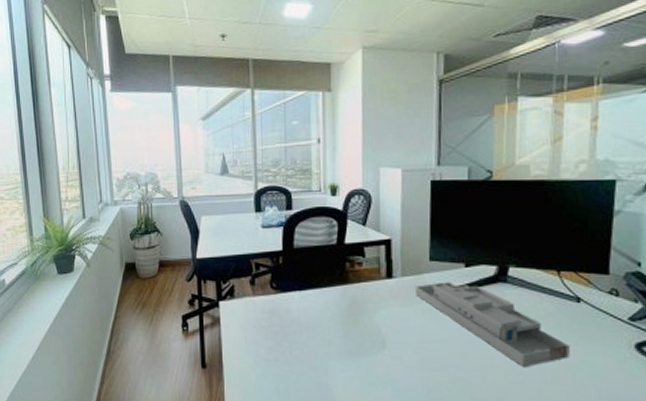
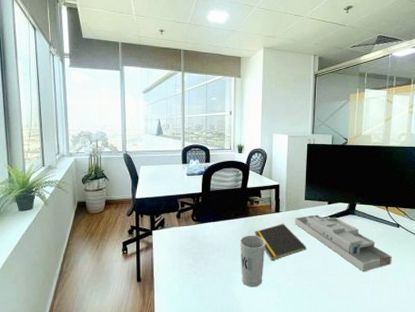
cup: none [336,309,374,383] -> present [239,235,266,288]
notepad: none [358,293,435,346] -> present [255,223,307,260]

